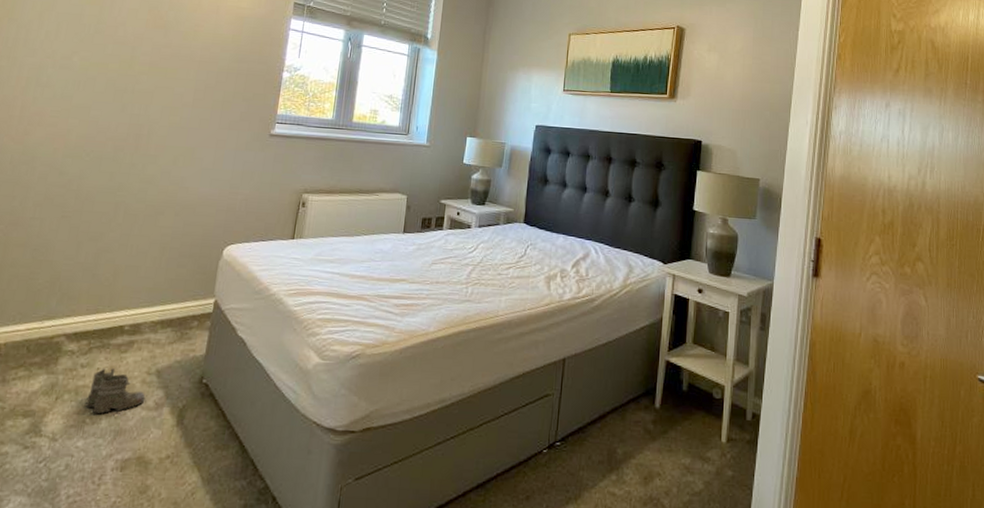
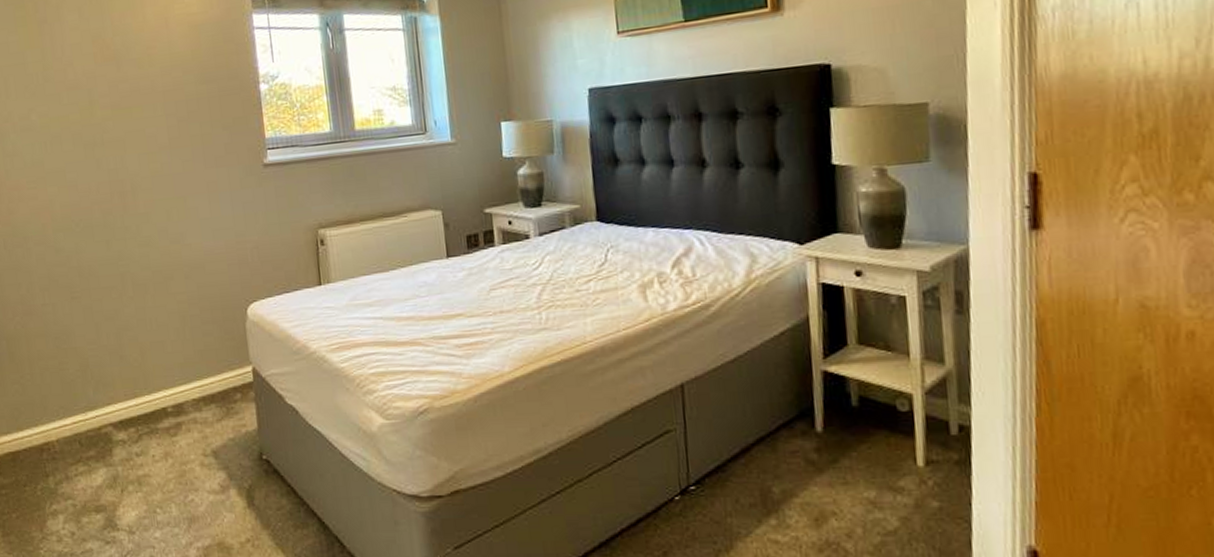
boots: present [84,368,146,415] -> none [148,454,209,503]

